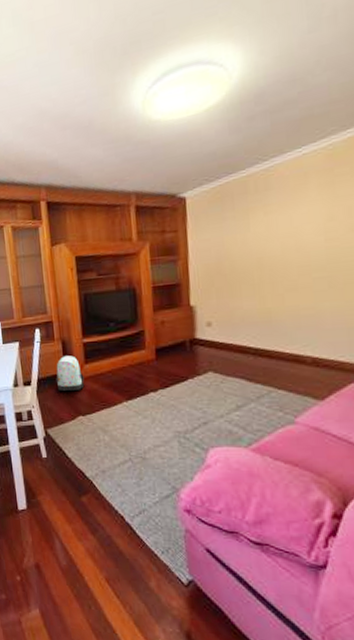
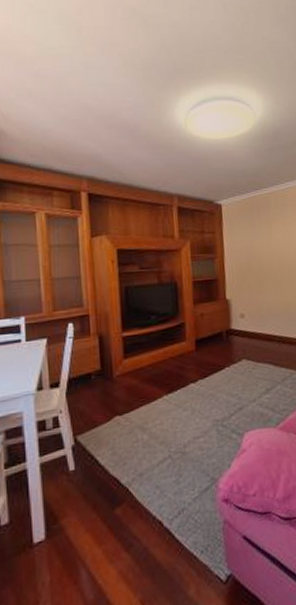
backpack: present [56,356,85,392] -> none [90,351,123,391]

